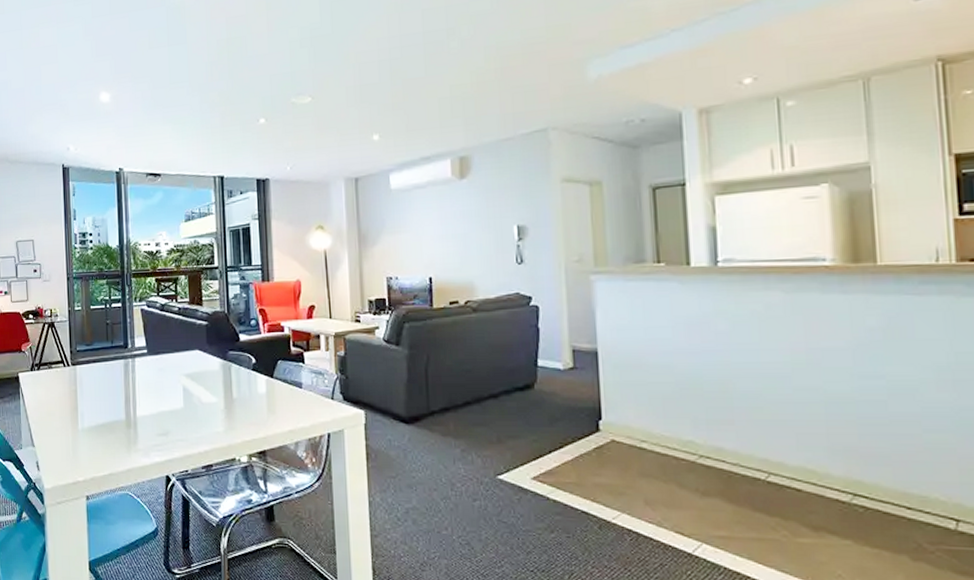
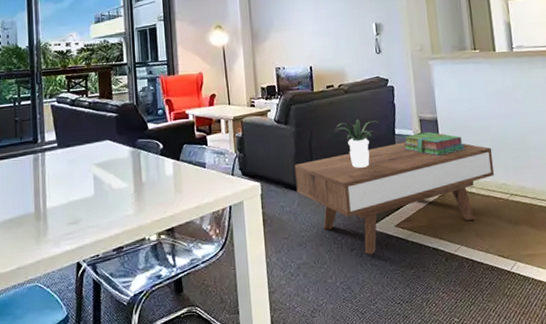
coffee table: none [406,377,678,510] -> present [294,142,495,255]
potted plant: none [457,345,518,404] -> present [334,120,380,168]
stack of books: none [548,366,635,397] -> present [403,131,465,156]

